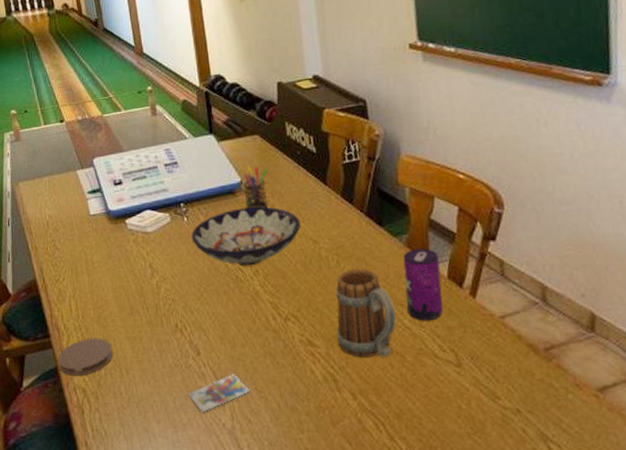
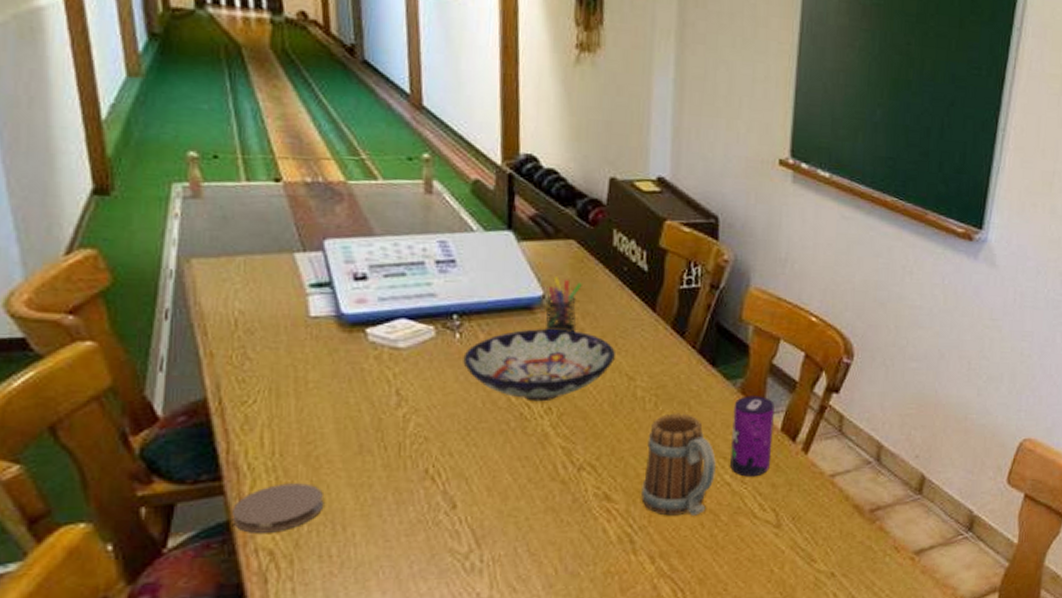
card: present [188,374,250,413] -> none [432,533,520,581]

